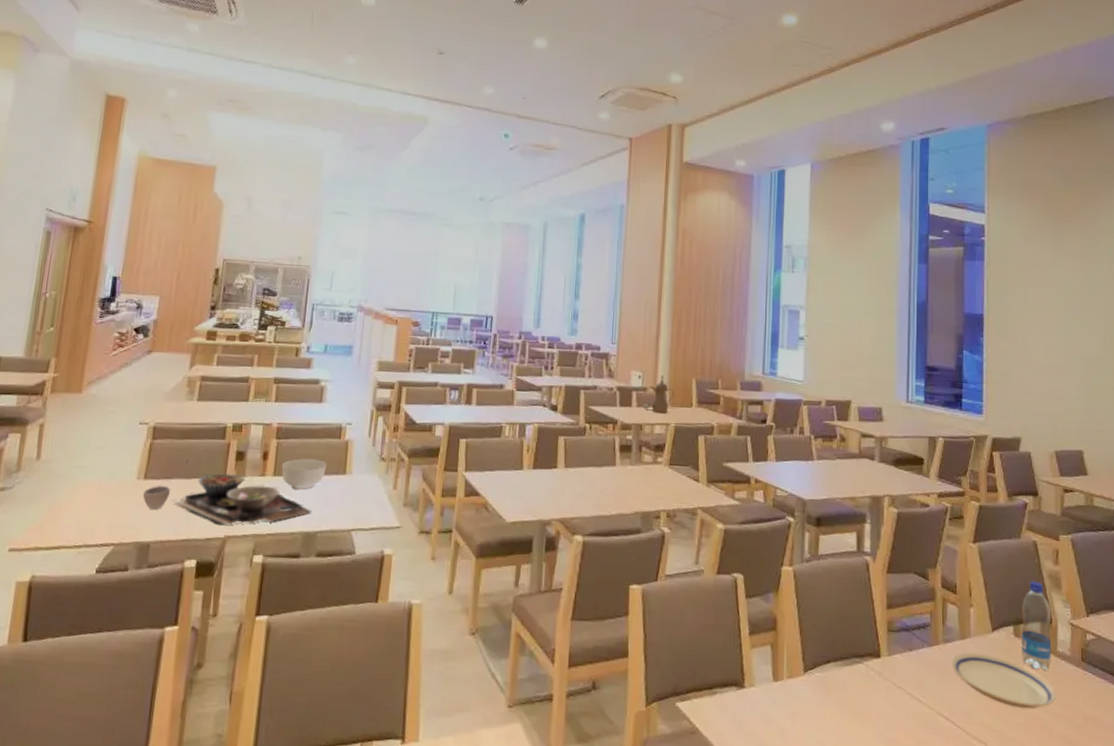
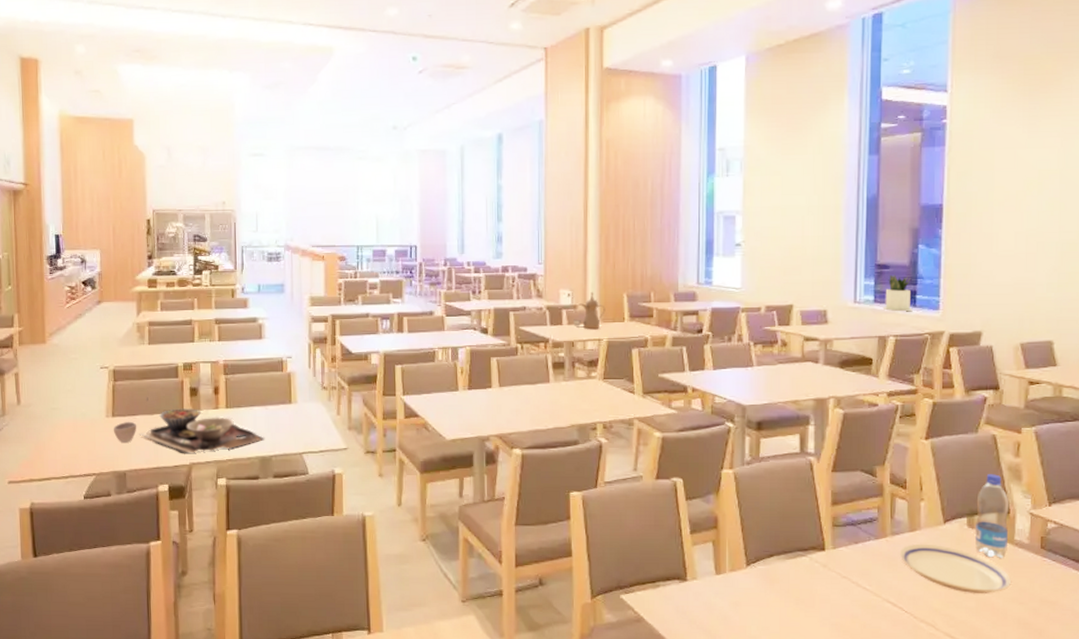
bowl: present [281,458,327,490] -> none [232,391,273,420]
planter: none [932,377,959,415] -> present [882,274,913,312]

